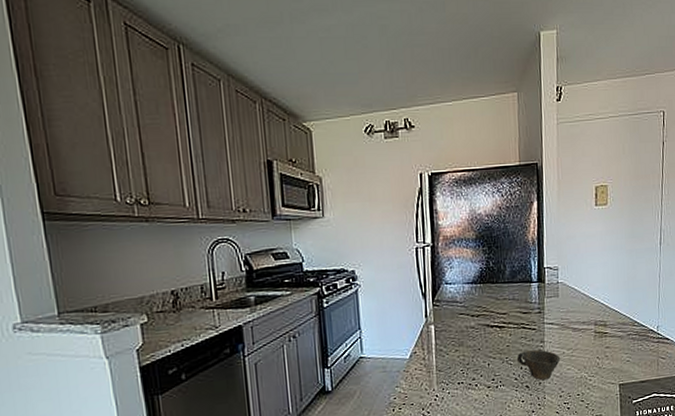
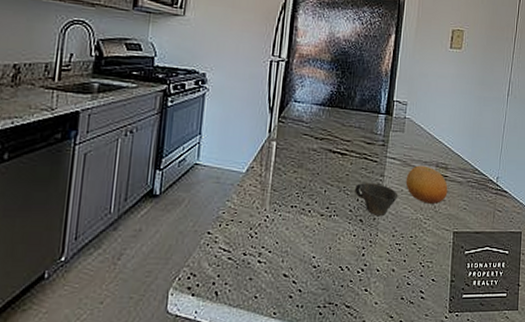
fruit: none [566,326,609,362] -> present [405,165,448,204]

